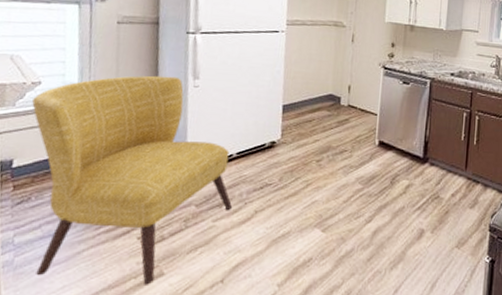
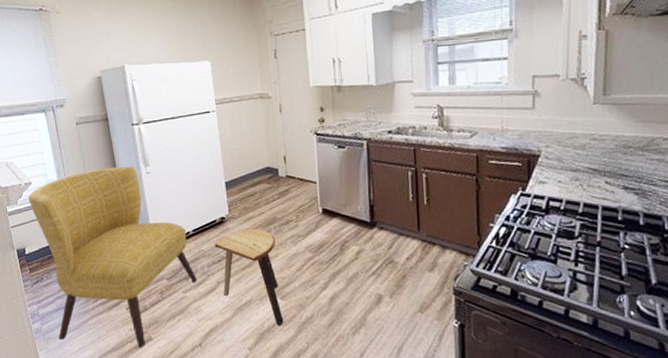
stool: none [259,155,326,260] -> present [214,228,284,326]

